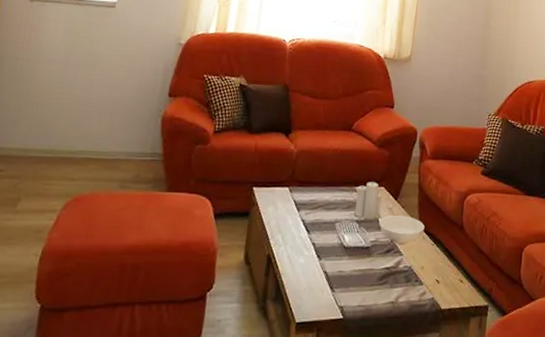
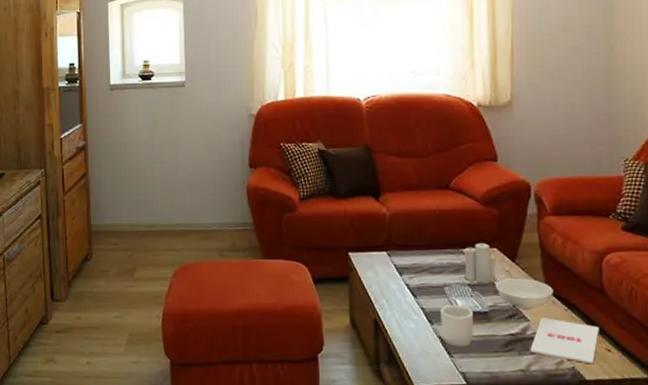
mug: none [327,239,357,281] -> present [440,304,474,347]
magazine: none [400,252,456,295] -> present [530,317,599,365]

